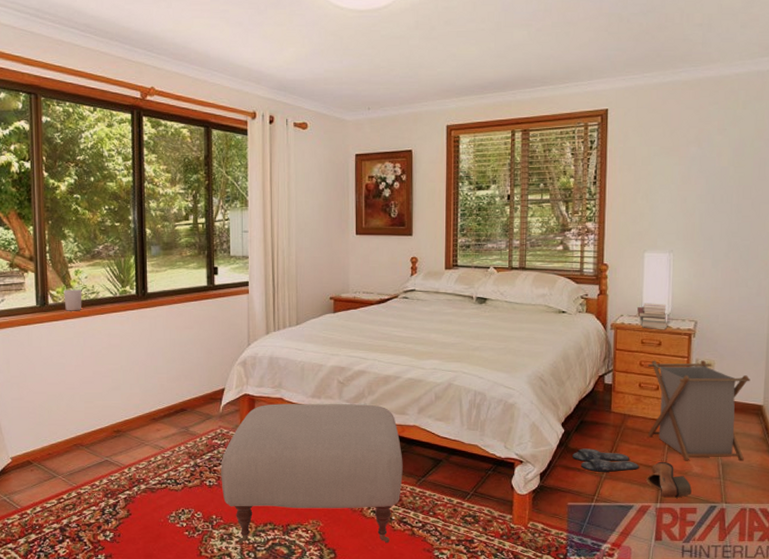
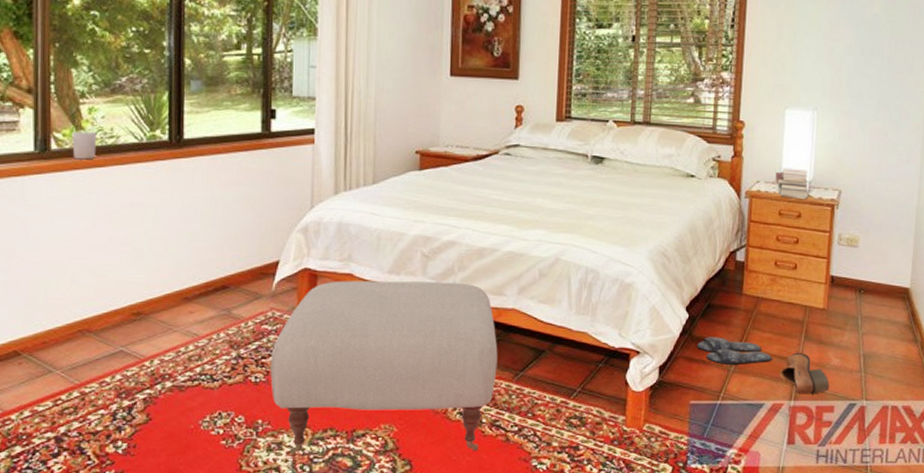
laundry basket: present [647,360,751,461] -> none [783,234,897,352]

